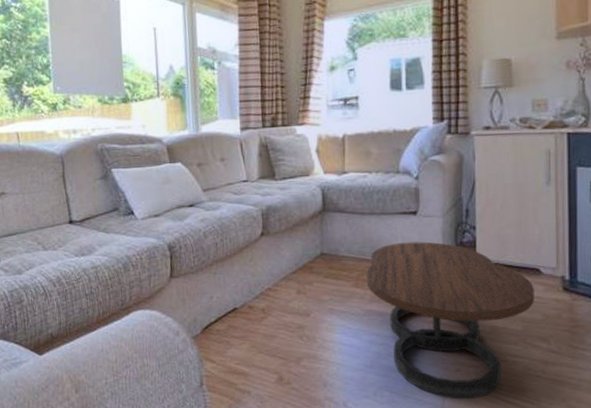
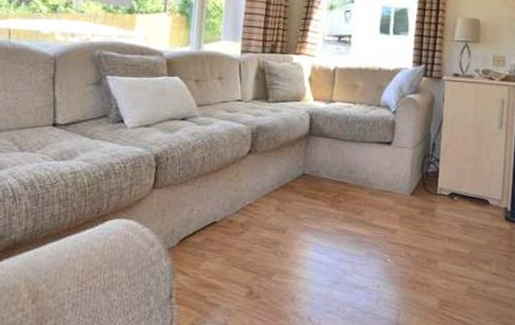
coffee table: present [366,241,534,399] -> none [341,169,482,315]

